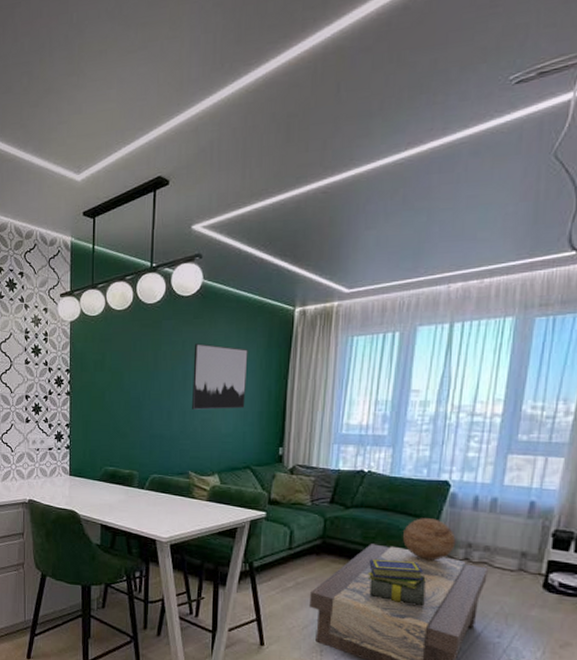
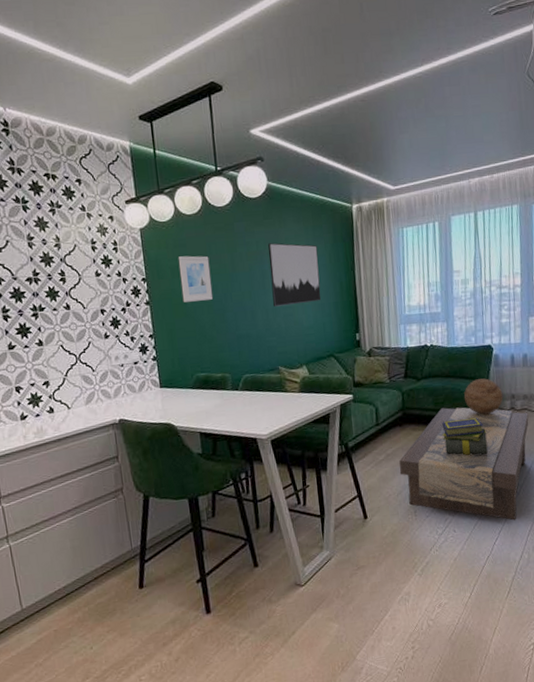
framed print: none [101,351,133,396] -> present [178,255,213,302]

